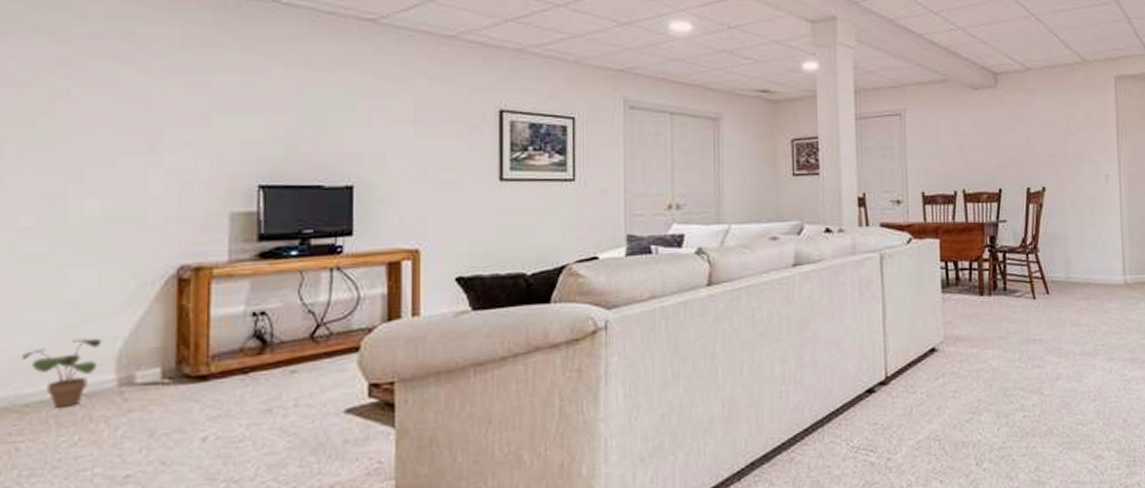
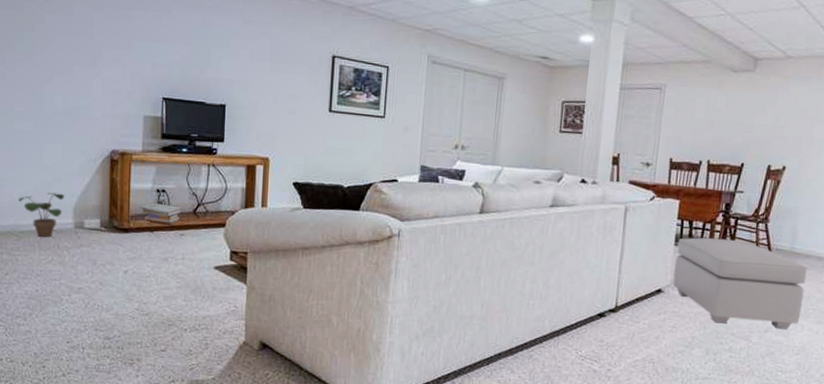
books: none [224,331,290,363] -> present [139,202,181,226]
ottoman: none [945,277,1090,379] -> present [672,237,808,329]

